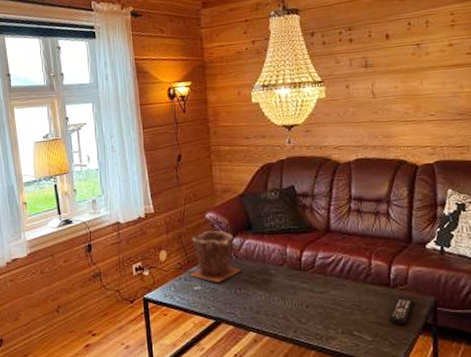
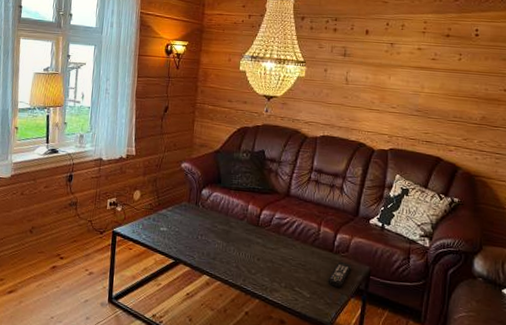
plant pot: present [189,230,241,283] -> none [158,178,205,228]

